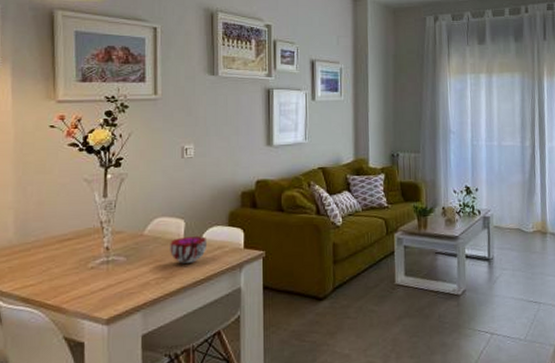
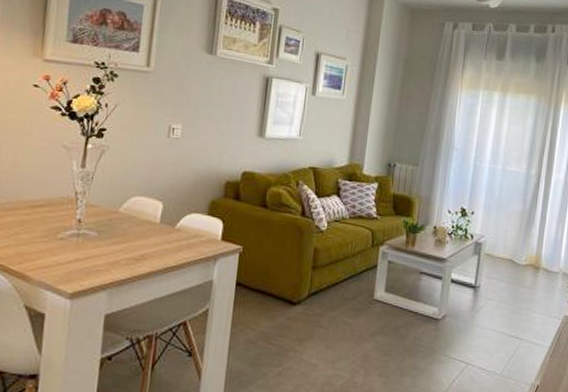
decorative bowl: present [170,236,208,263] -> none [144,220,184,248]

